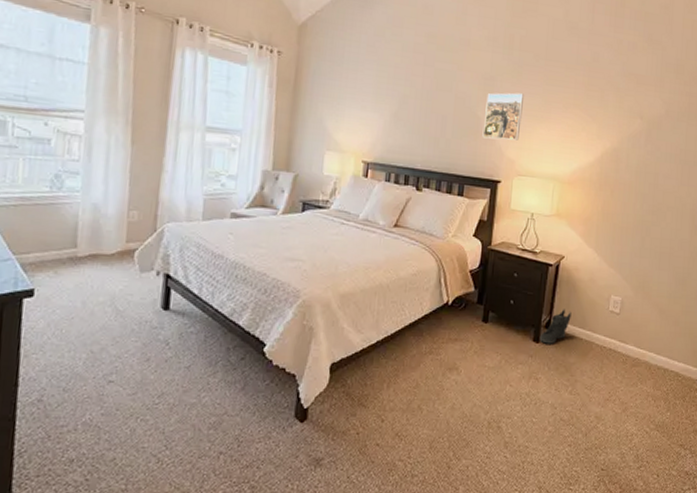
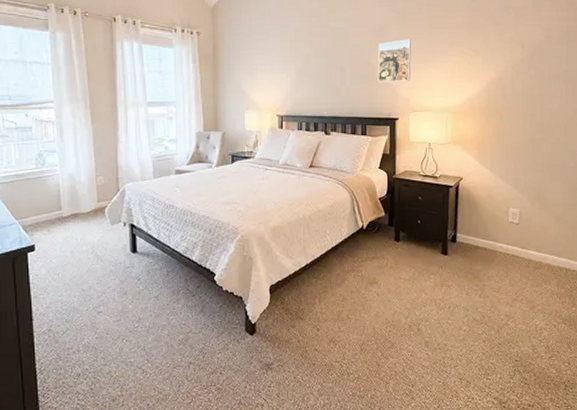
sneaker: present [539,309,572,344] -> none [447,224,474,255]

